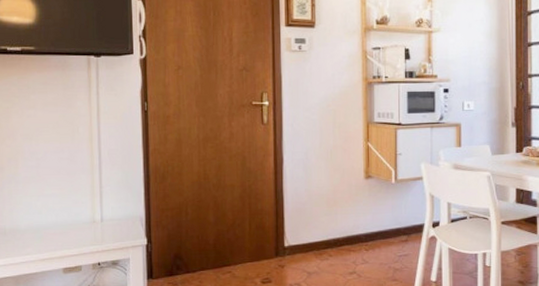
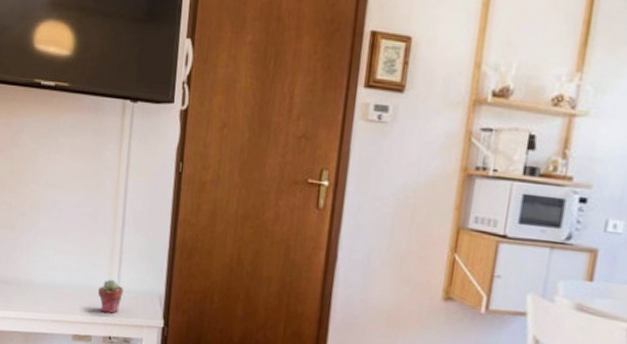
potted succulent: none [82,212,107,243] -> present [97,279,123,314]

